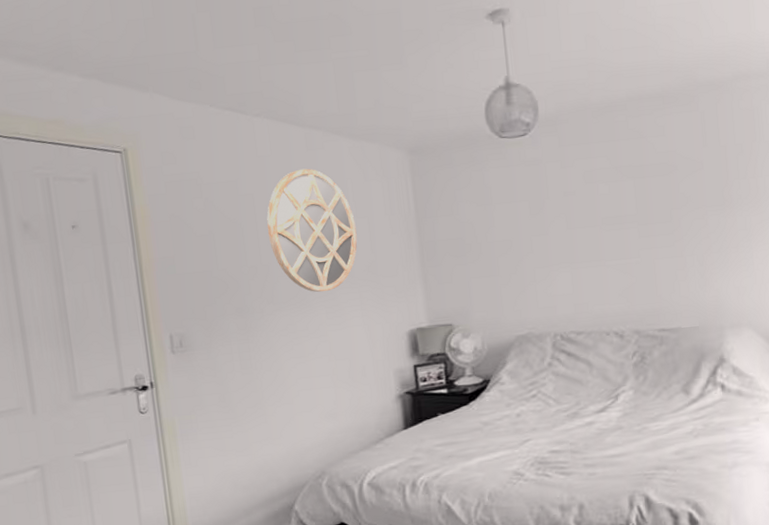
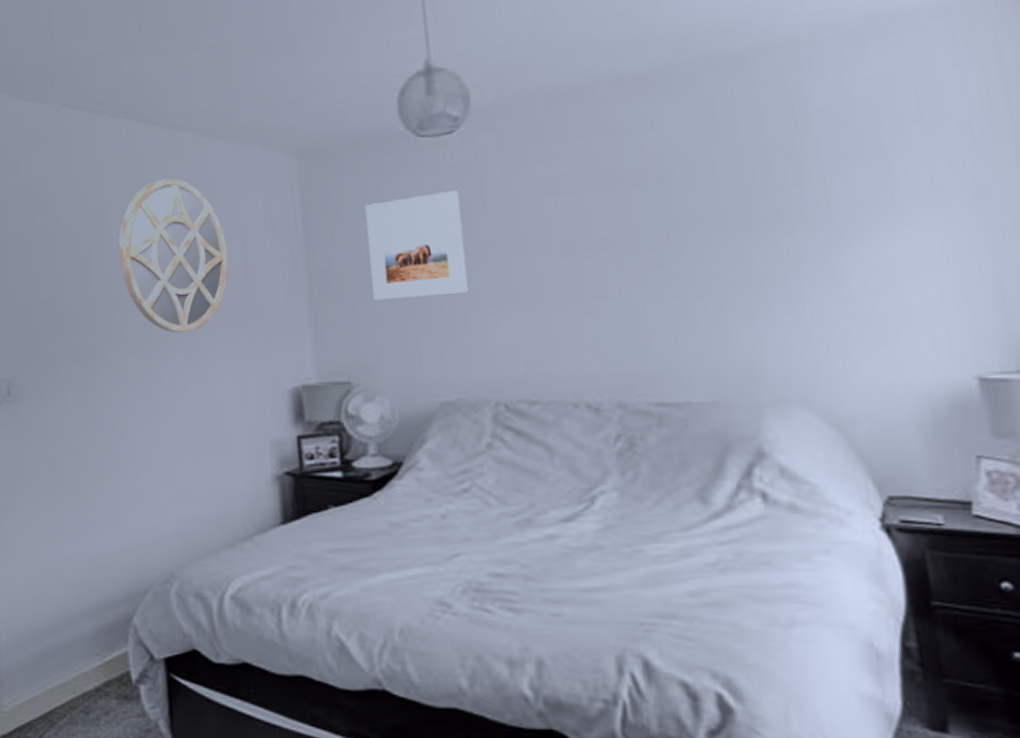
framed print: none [461,180,537,264] -> present [365,190,469,301]

